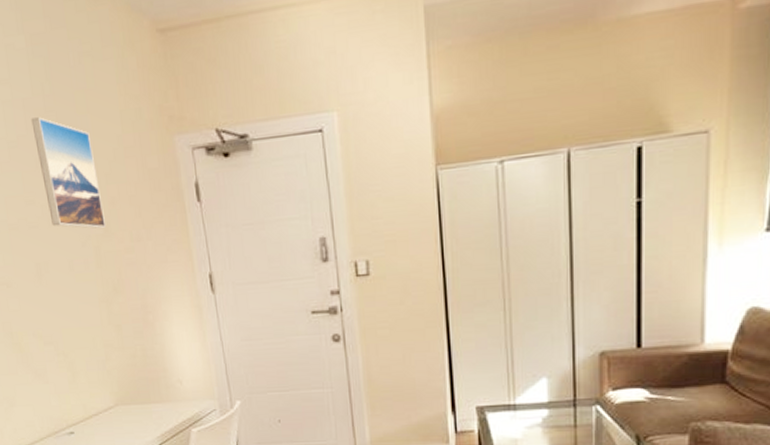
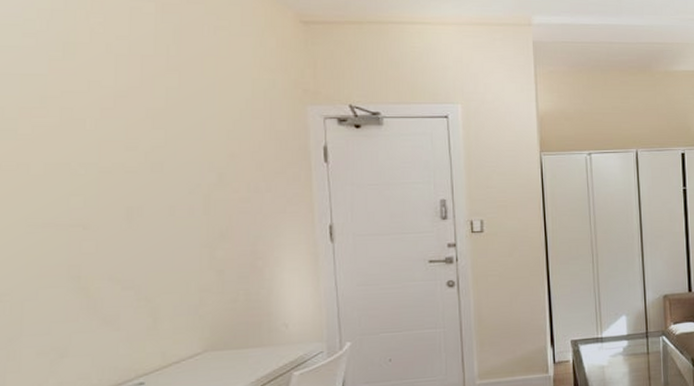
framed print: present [31,117,106,229] -> none [148,73,220,178]

